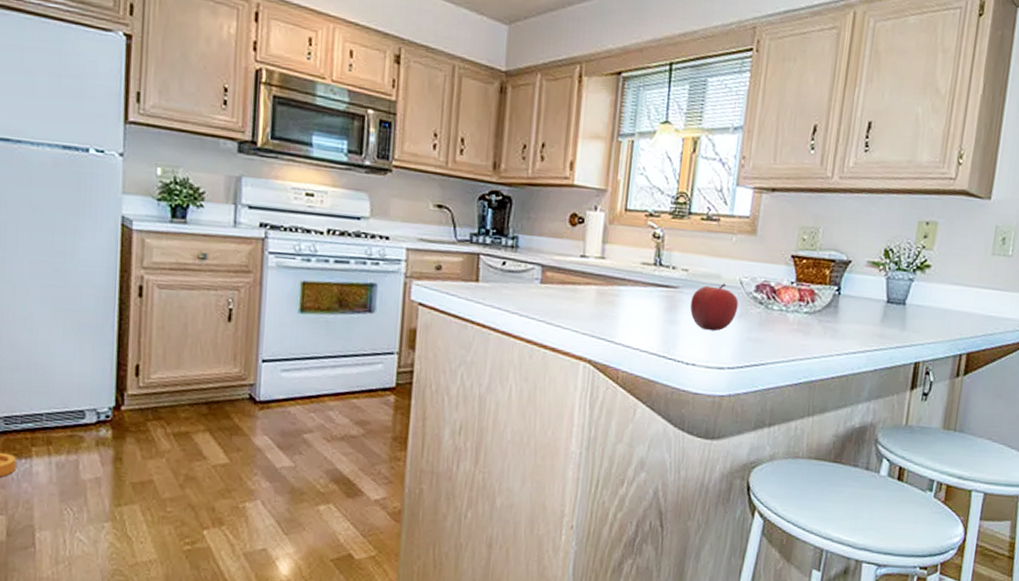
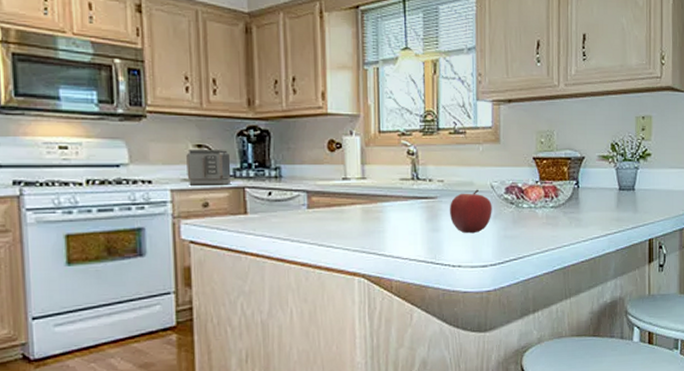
toaster: none [424,209,469,251] -> present [186,150,231,187]

